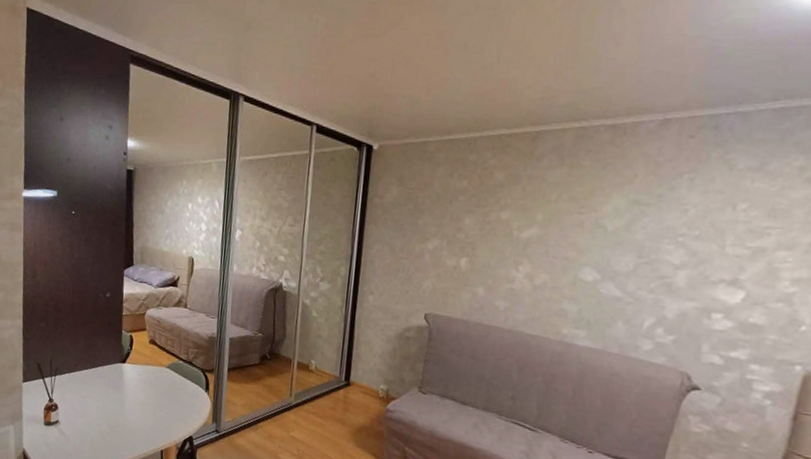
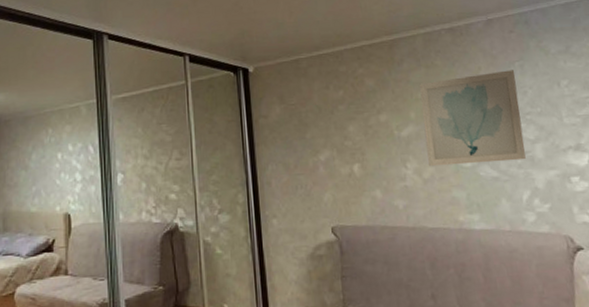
wall art: none [544,182,681,285] -> present [419,70,526,167]

